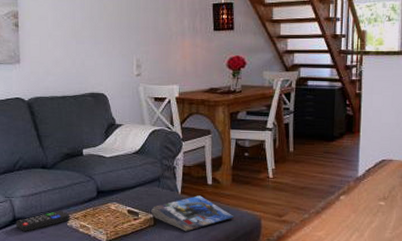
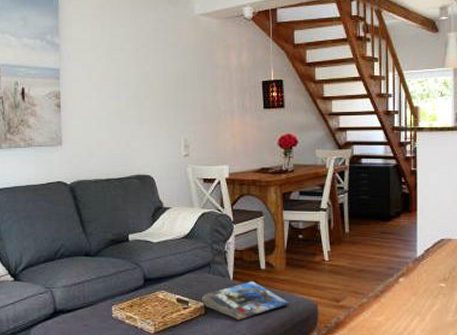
remote control: present [15,210,70,232] -> none [56,300,115,325]

